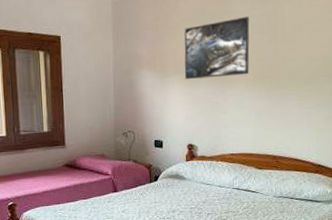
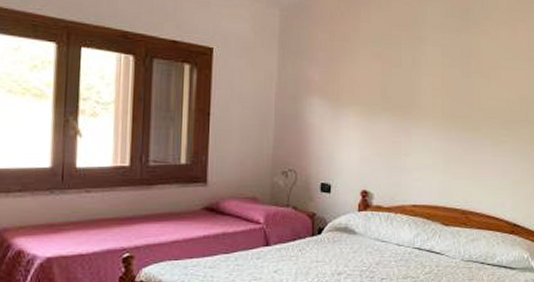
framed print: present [184,16,250,80] -> none [362,45,440,113]

